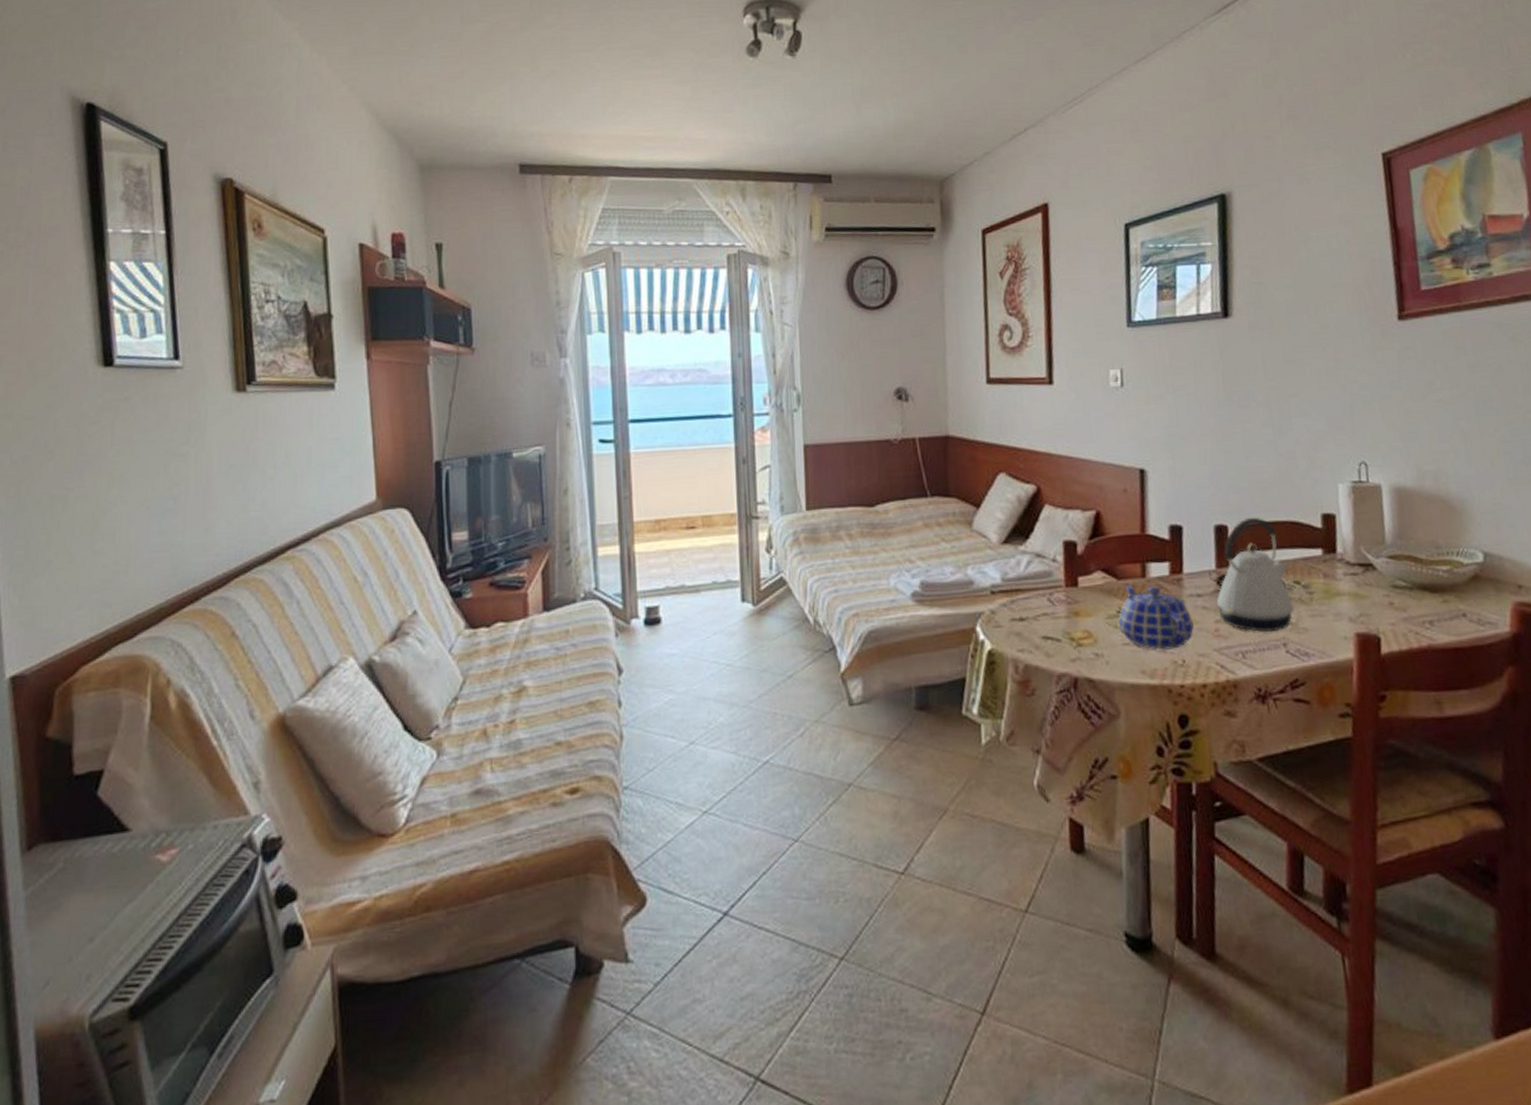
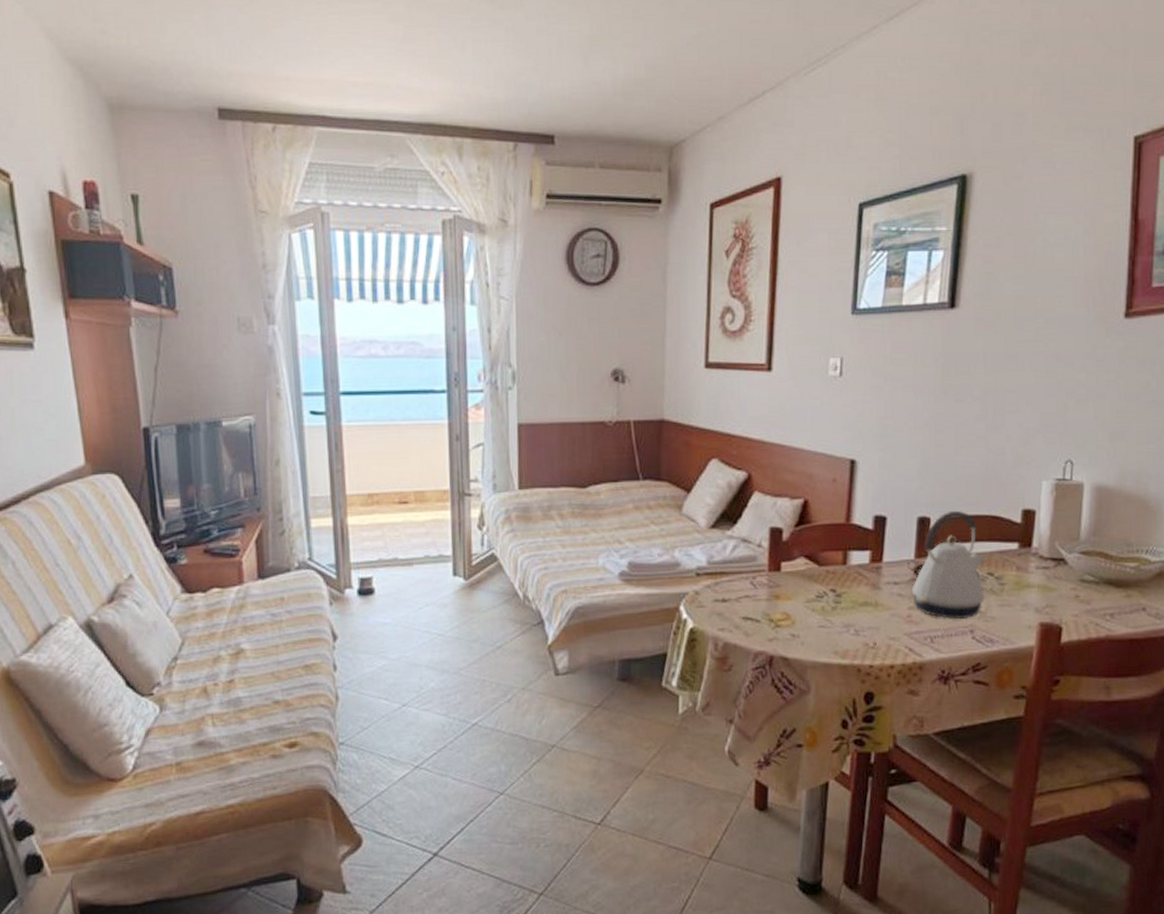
teapot: present [1118,584,1194,650] -> none [816,570,888,633]

